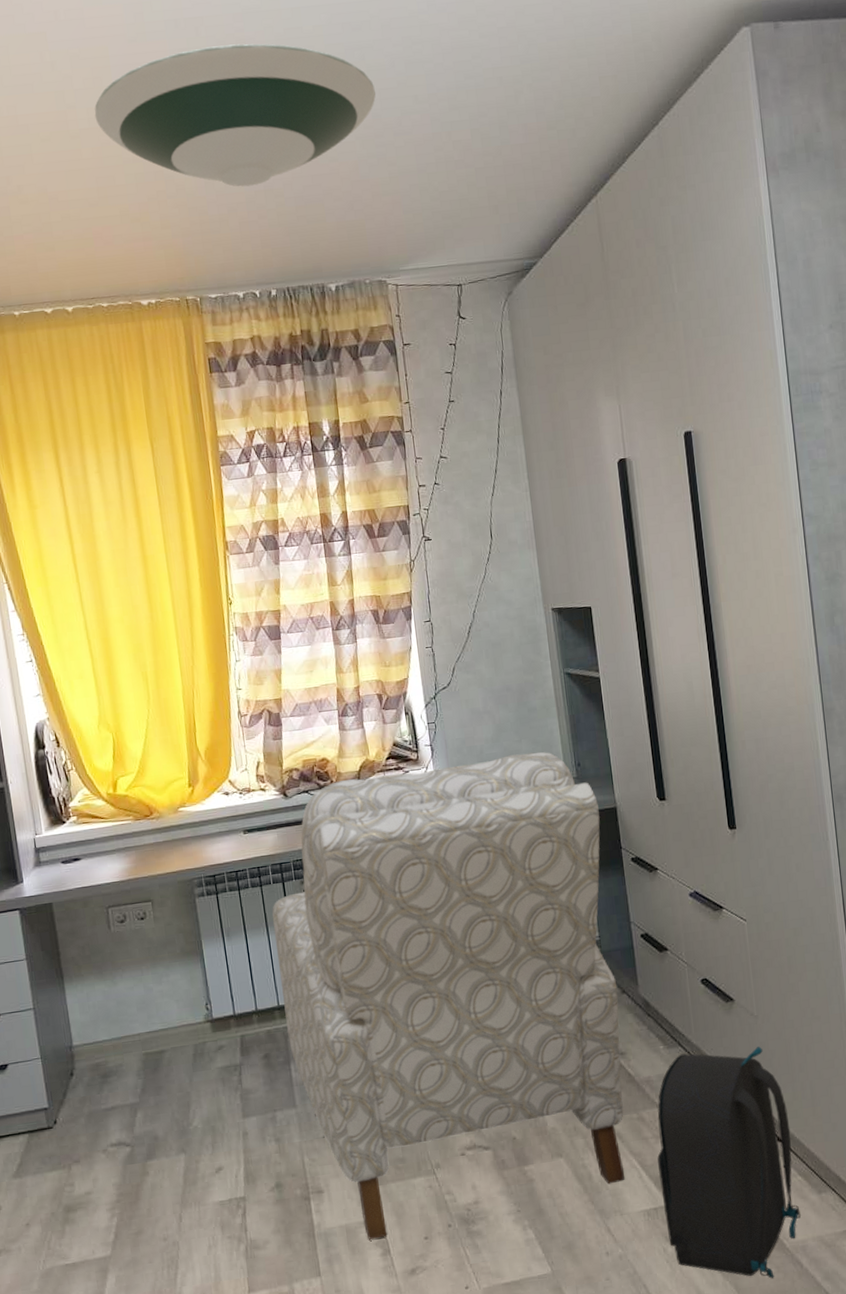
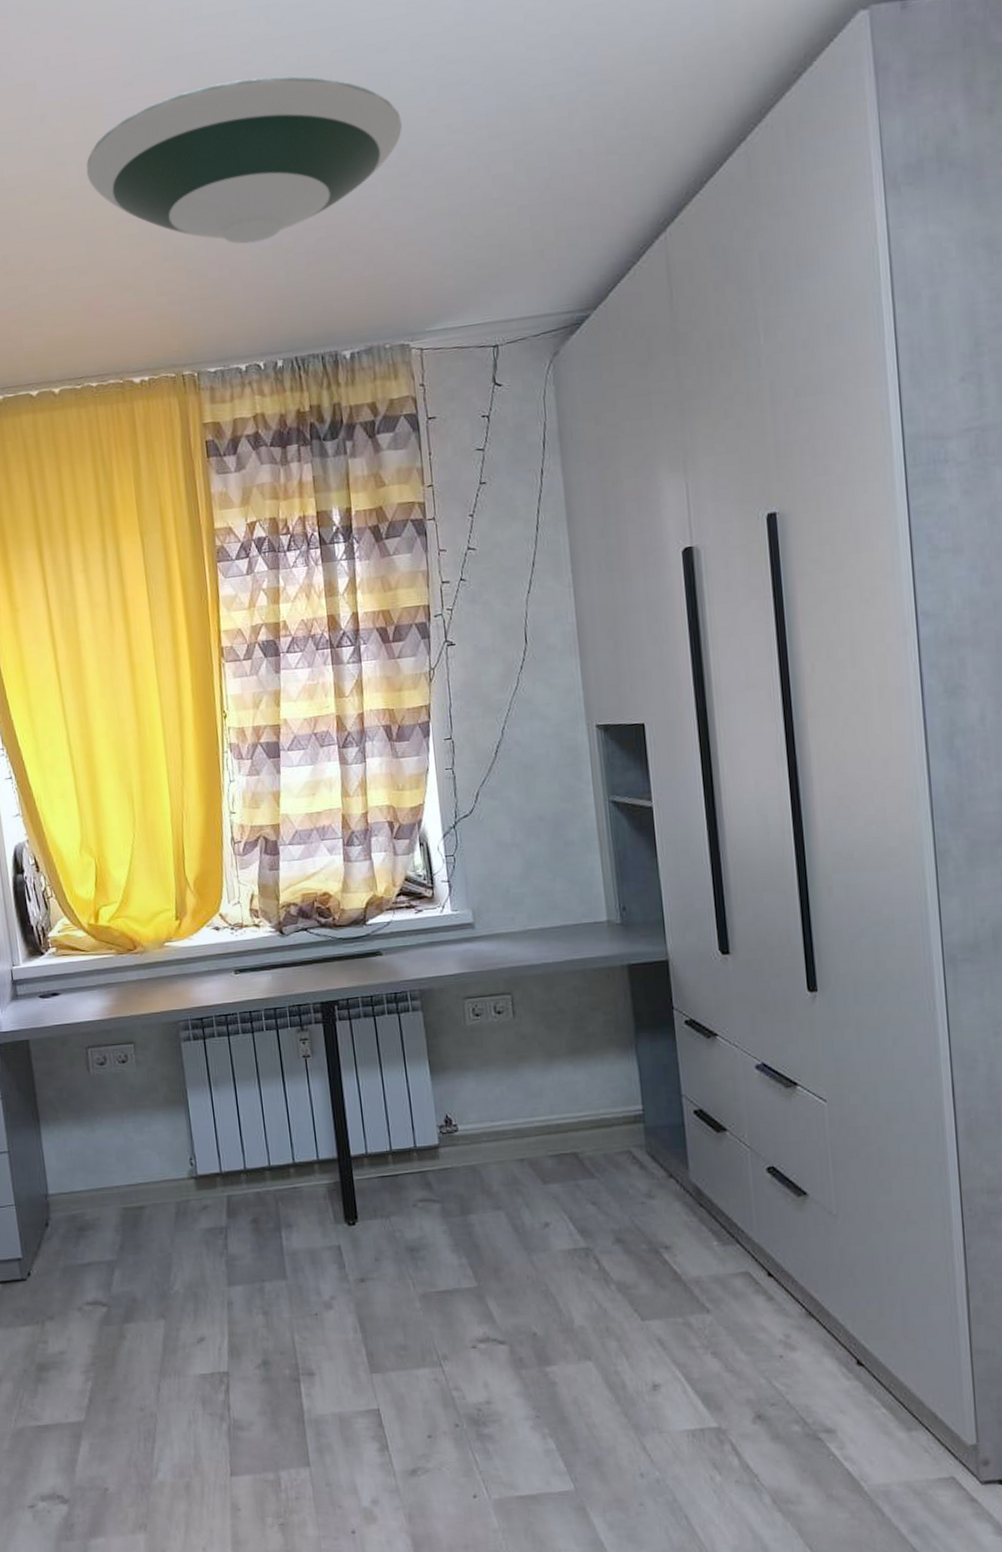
chair: present [272,751,625,1240] -> none [264,892,666,1432]
backpack: present [657,1046,801,1279] -> none [706,1250,884,1525]

